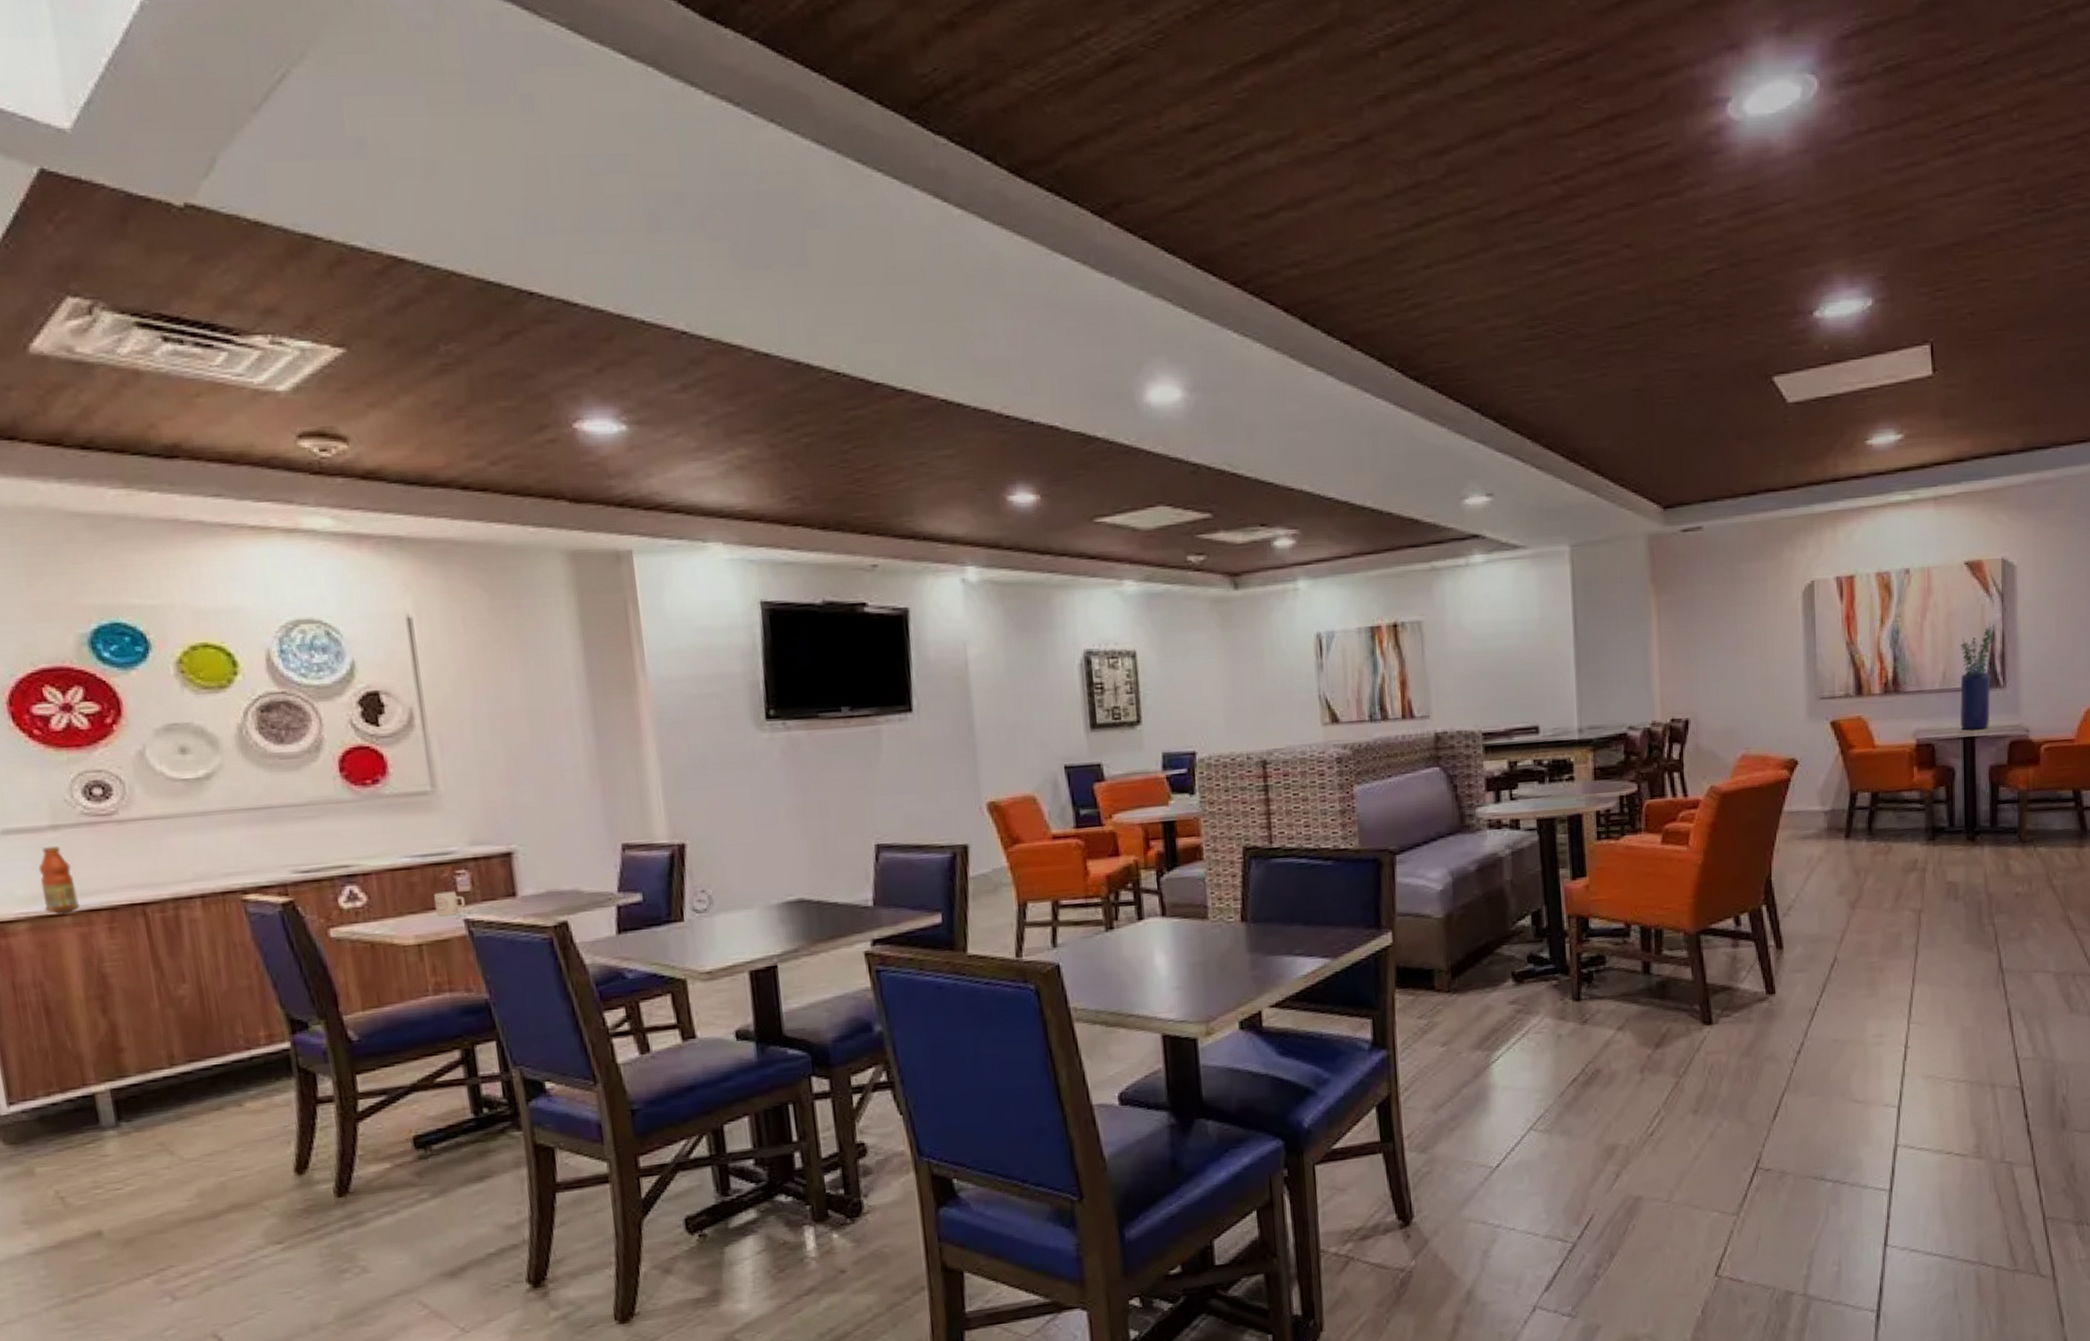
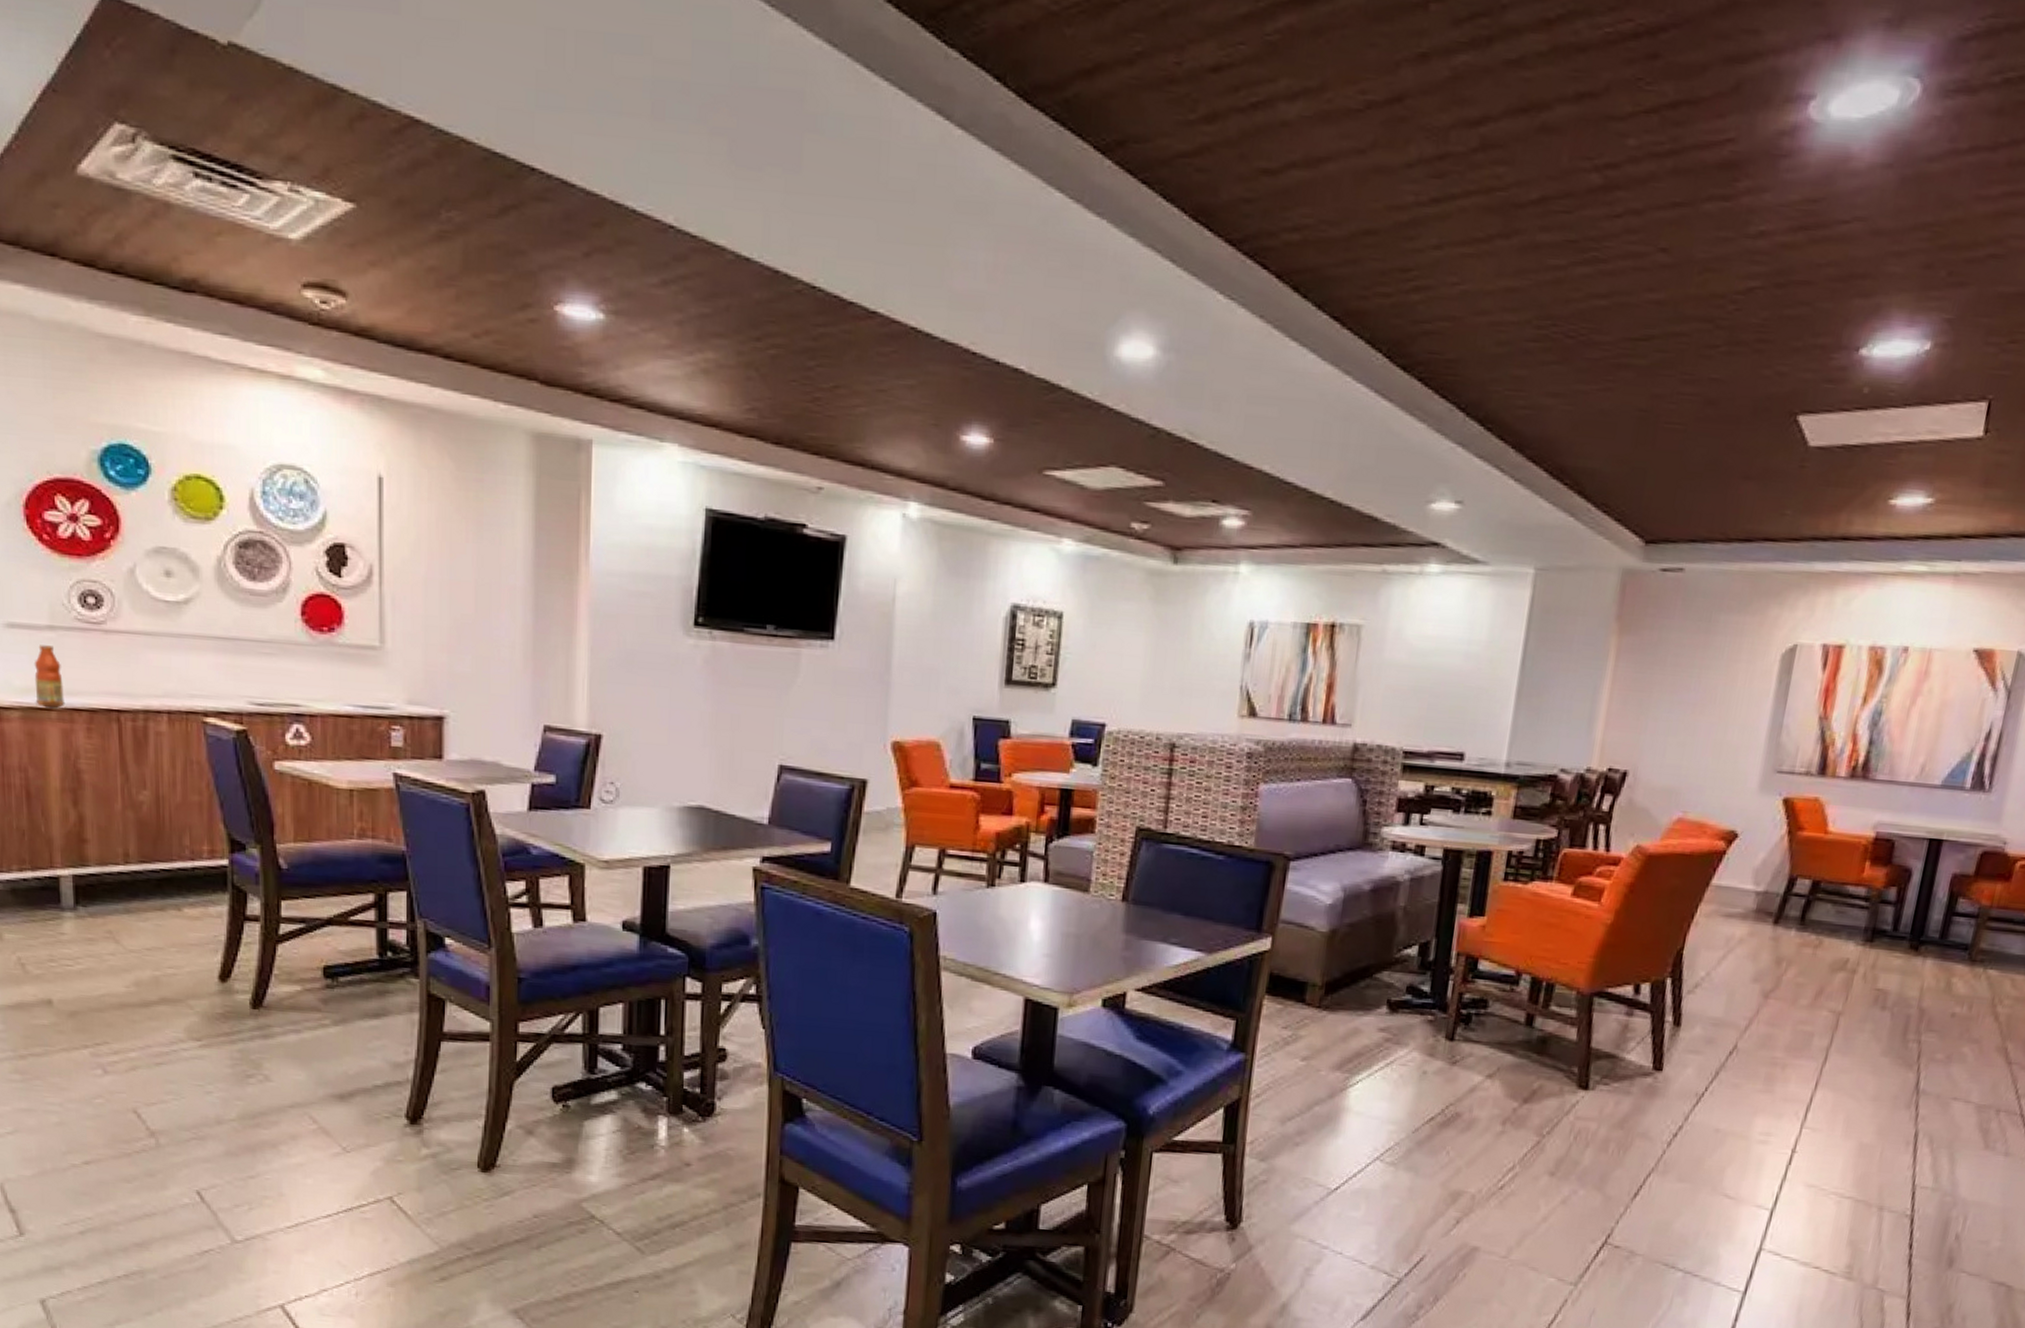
mug: present [433,891,466,917] -> none [368,743,397,768]
vase: present [1959,623,1994,731] -> none [1929,720,1991,834]

